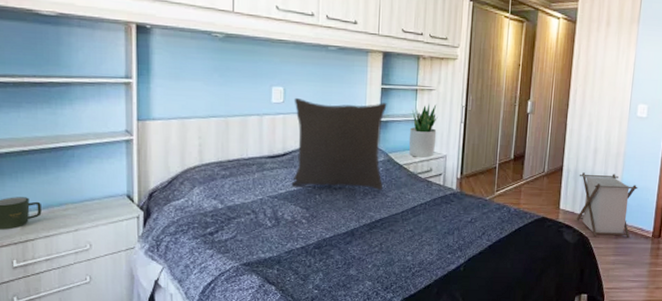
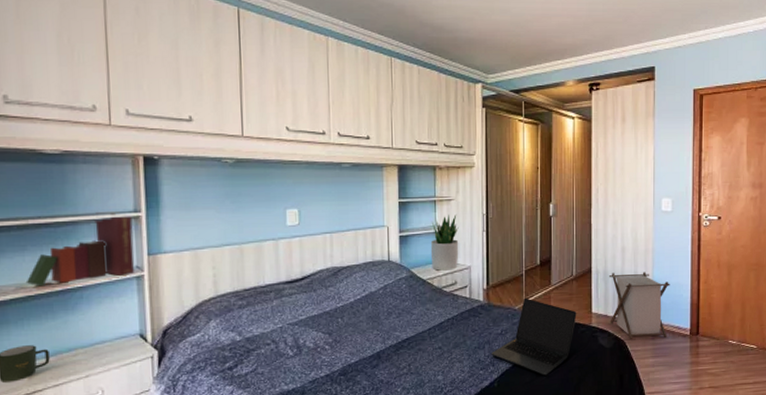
books: none [20,102,98,143] -> present [25,240,107,287]
book: none [86,75,125,139] -> present [94,212,135,277]
pillow: present [291,97,387,190] -> none [309,217,407,312]
laptop: none [460,189,545,265] -> present [491,297,577,377]

